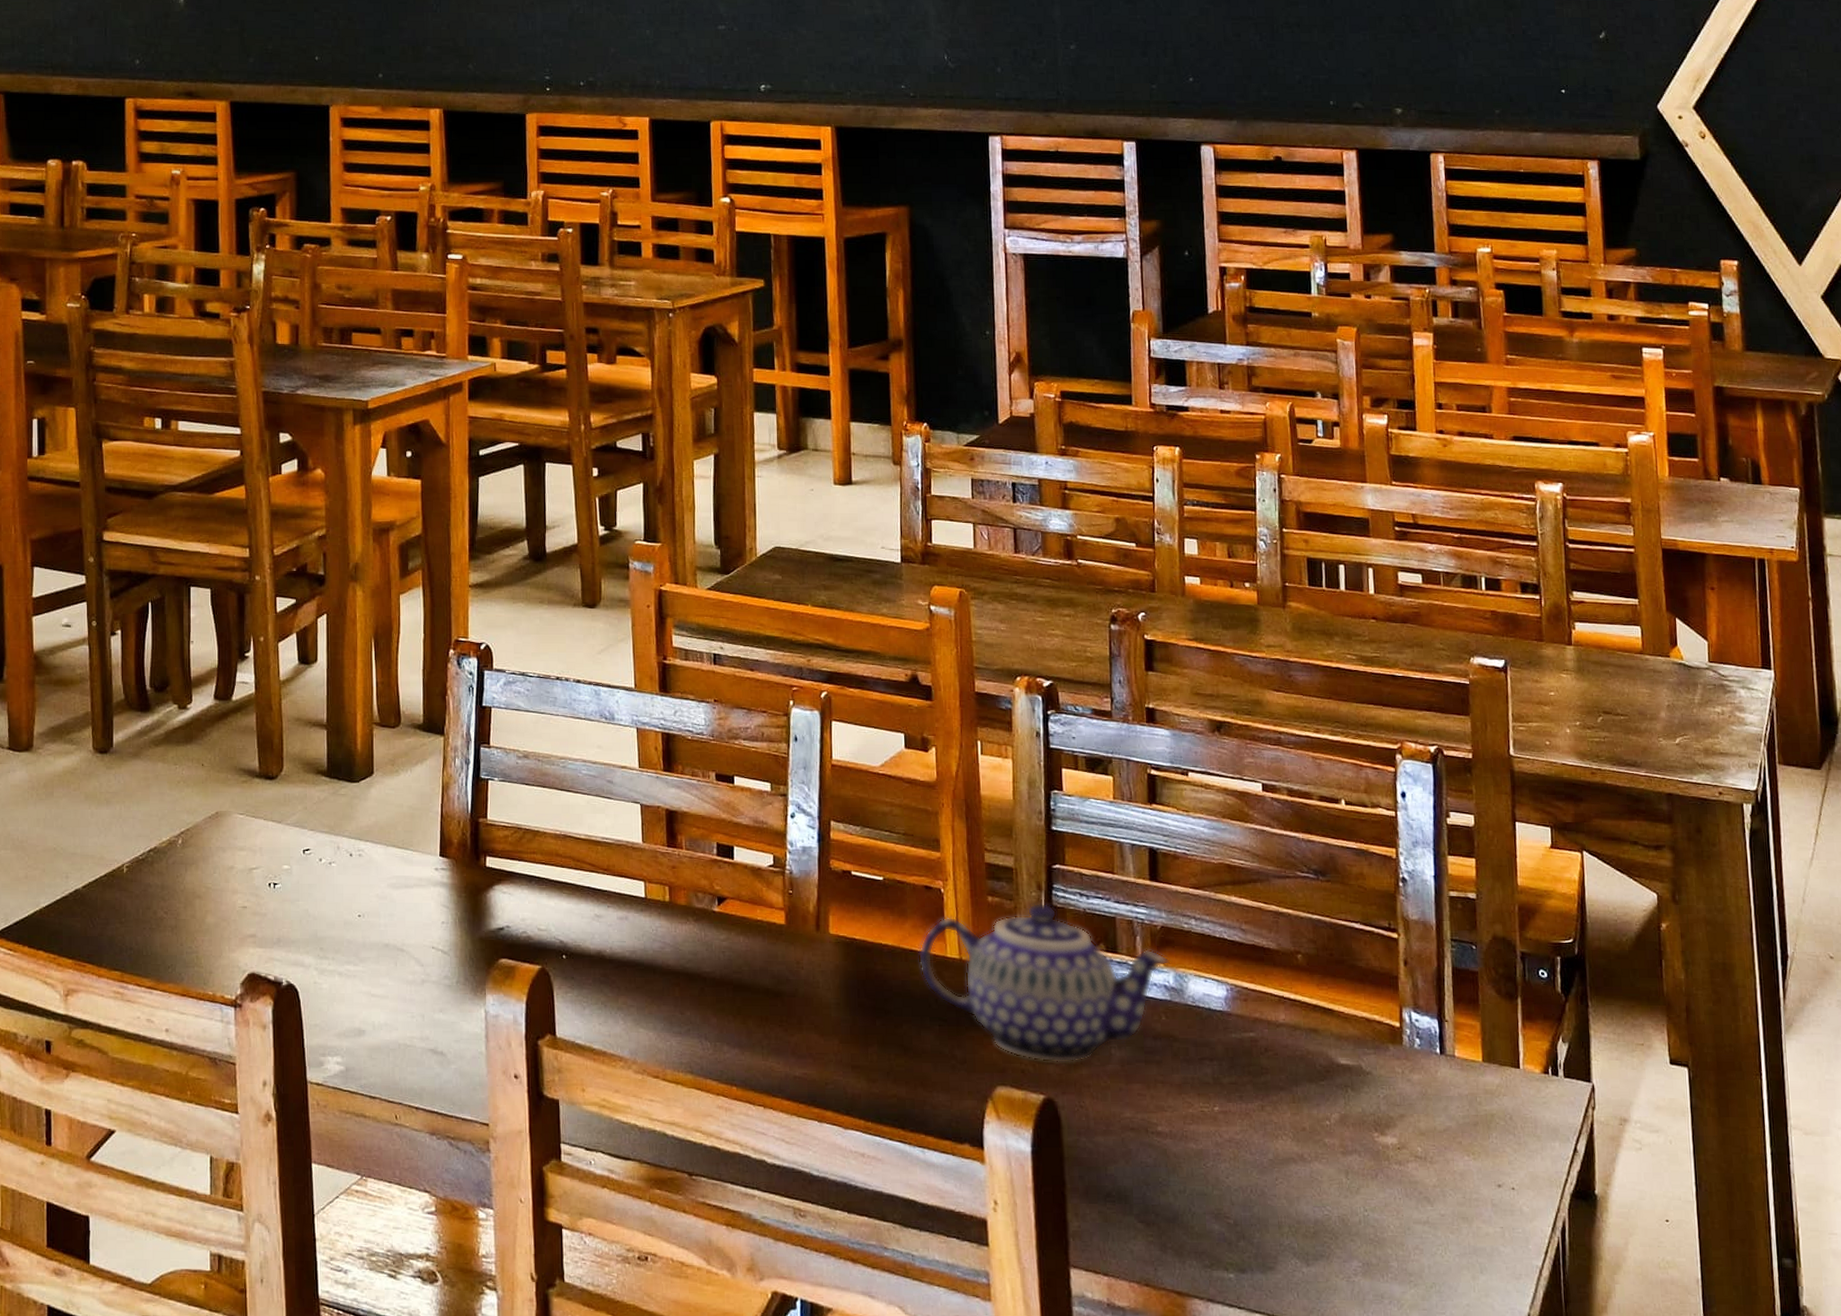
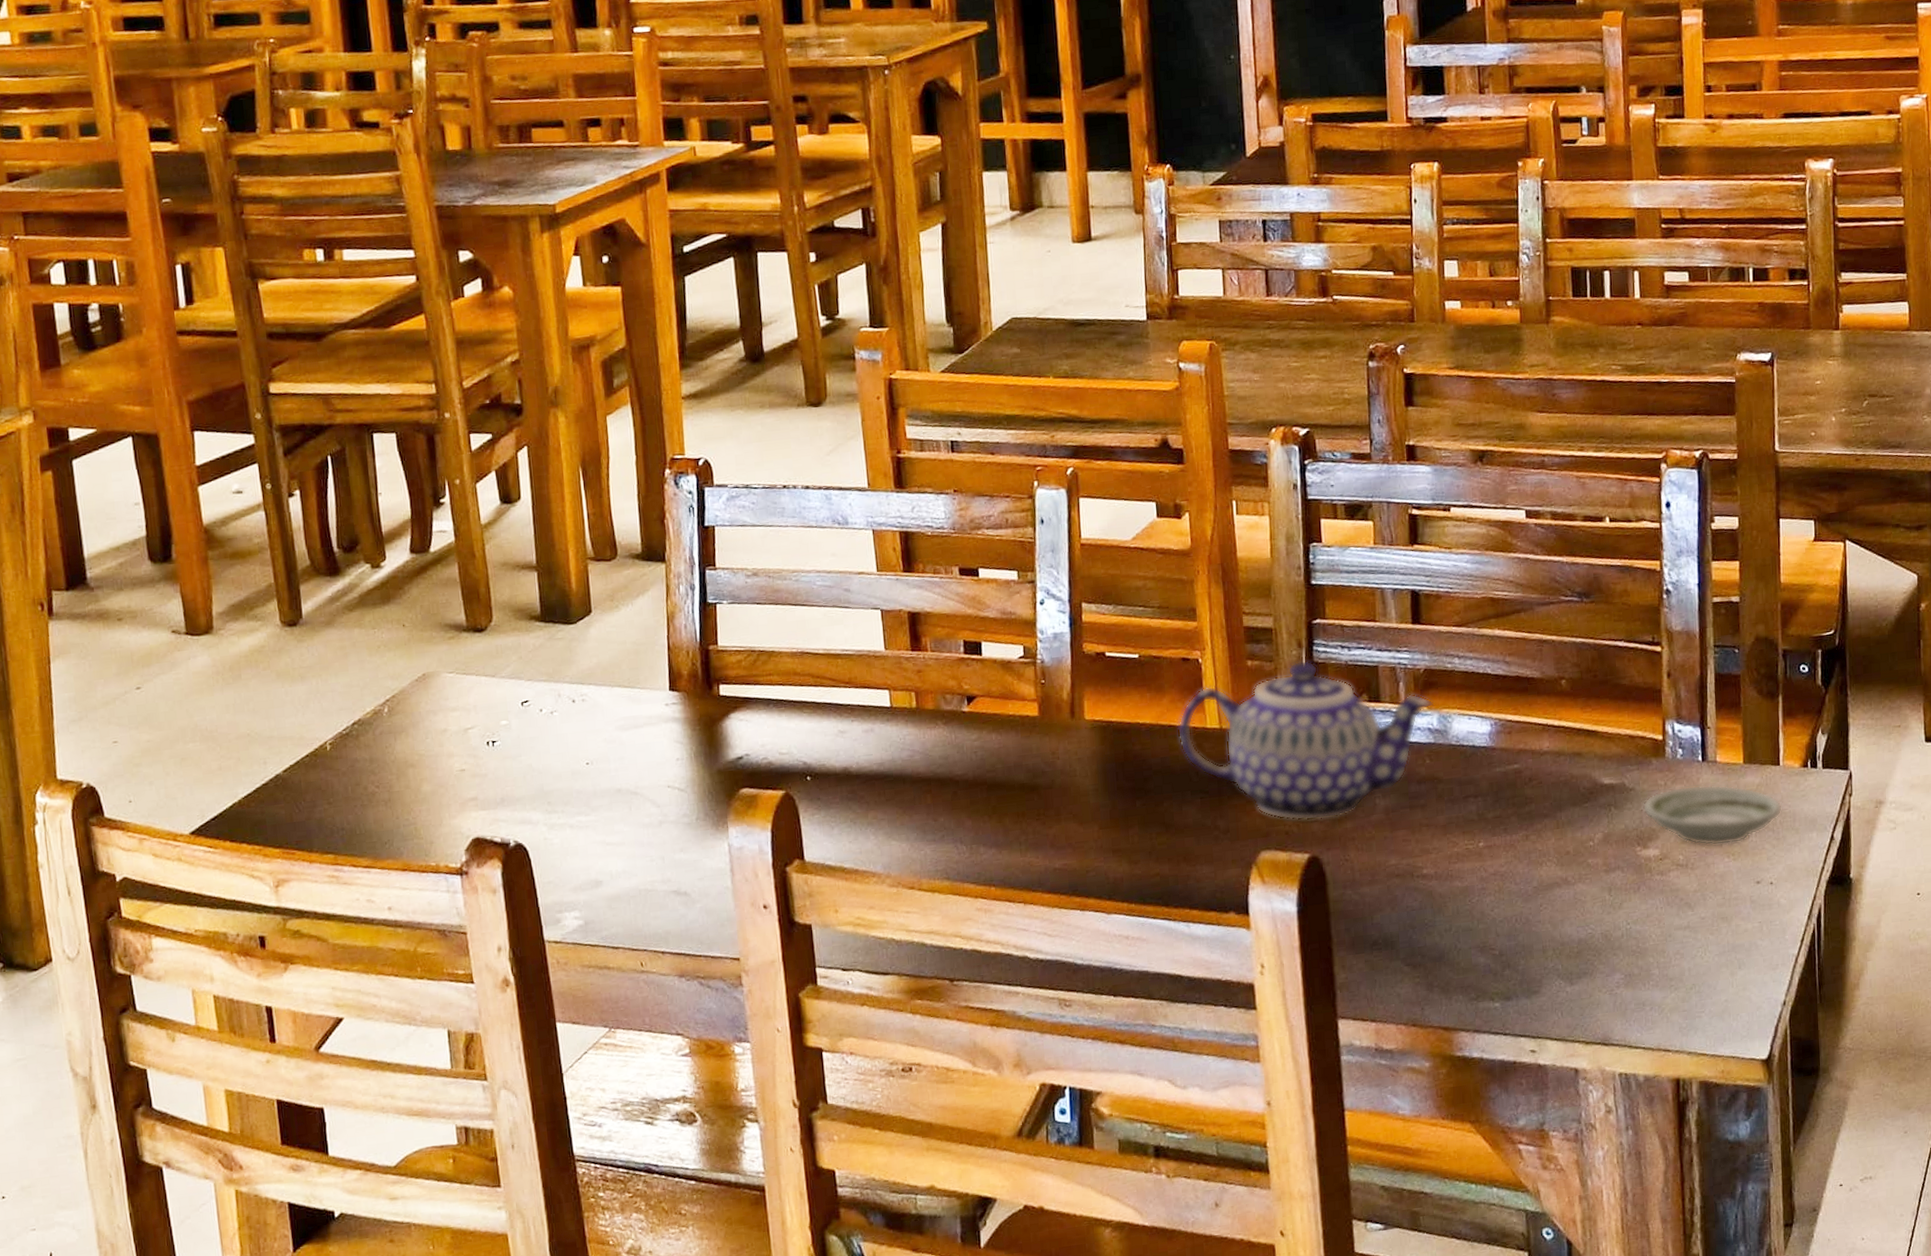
saucer: none [1379,1077,1523,1143] -> present [1642,784,1782,846]

